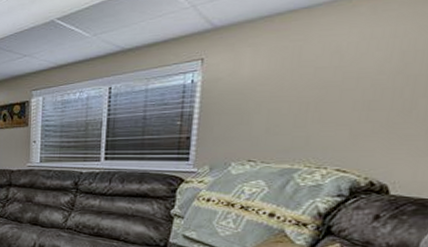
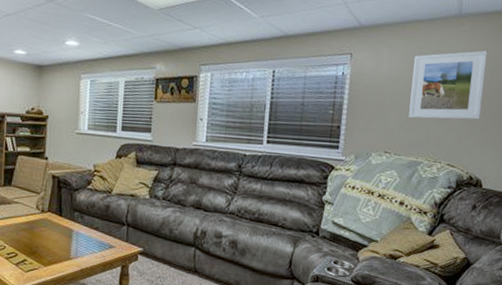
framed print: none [280,32,398,122] -> present [409,50,488,120]

